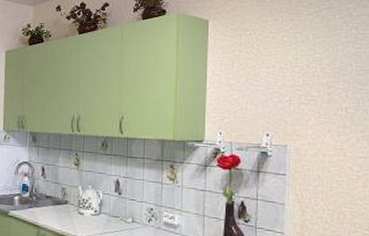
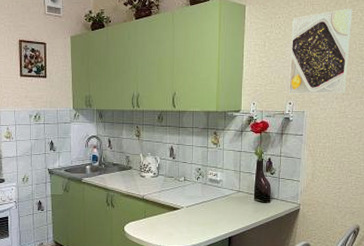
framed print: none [264,24,345,126] -> present [288,8,353,95]

